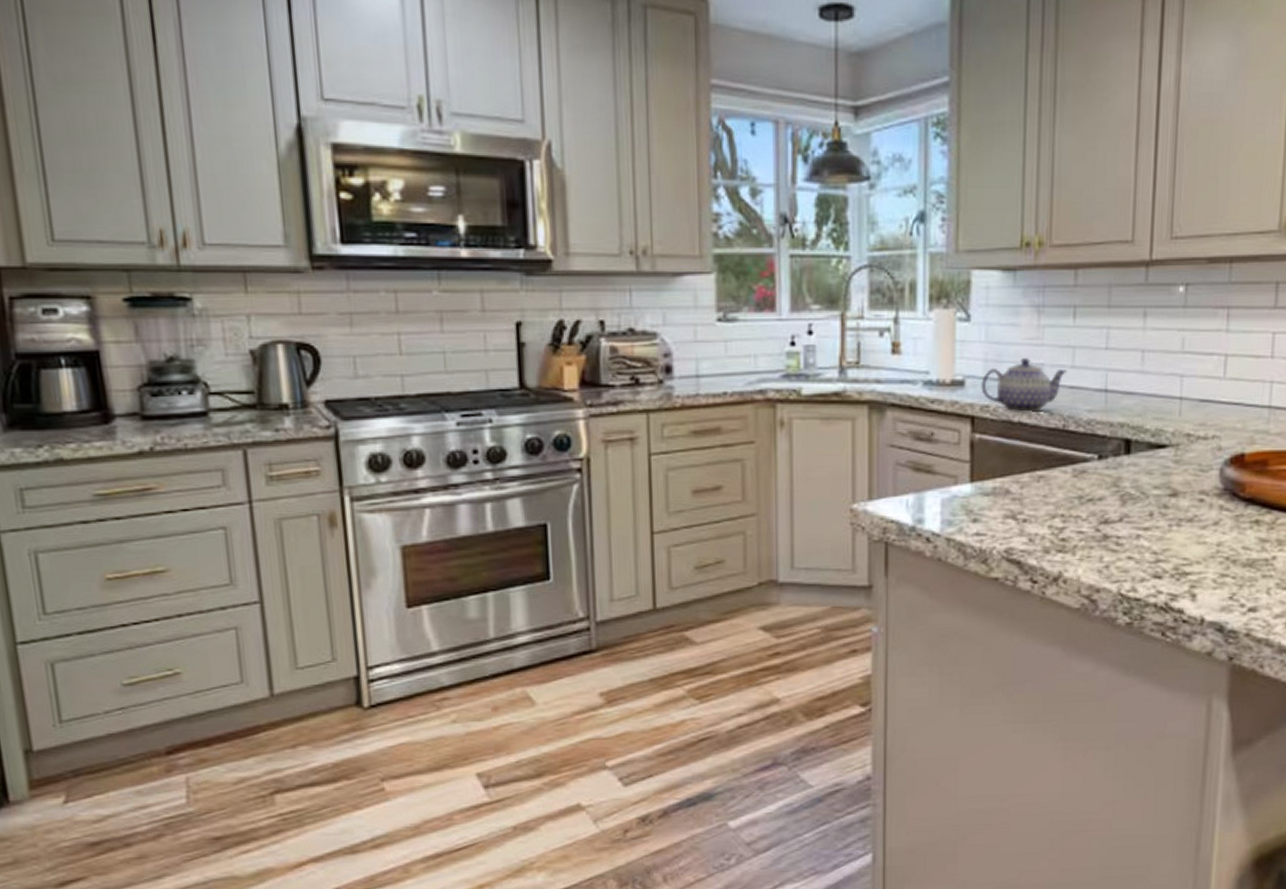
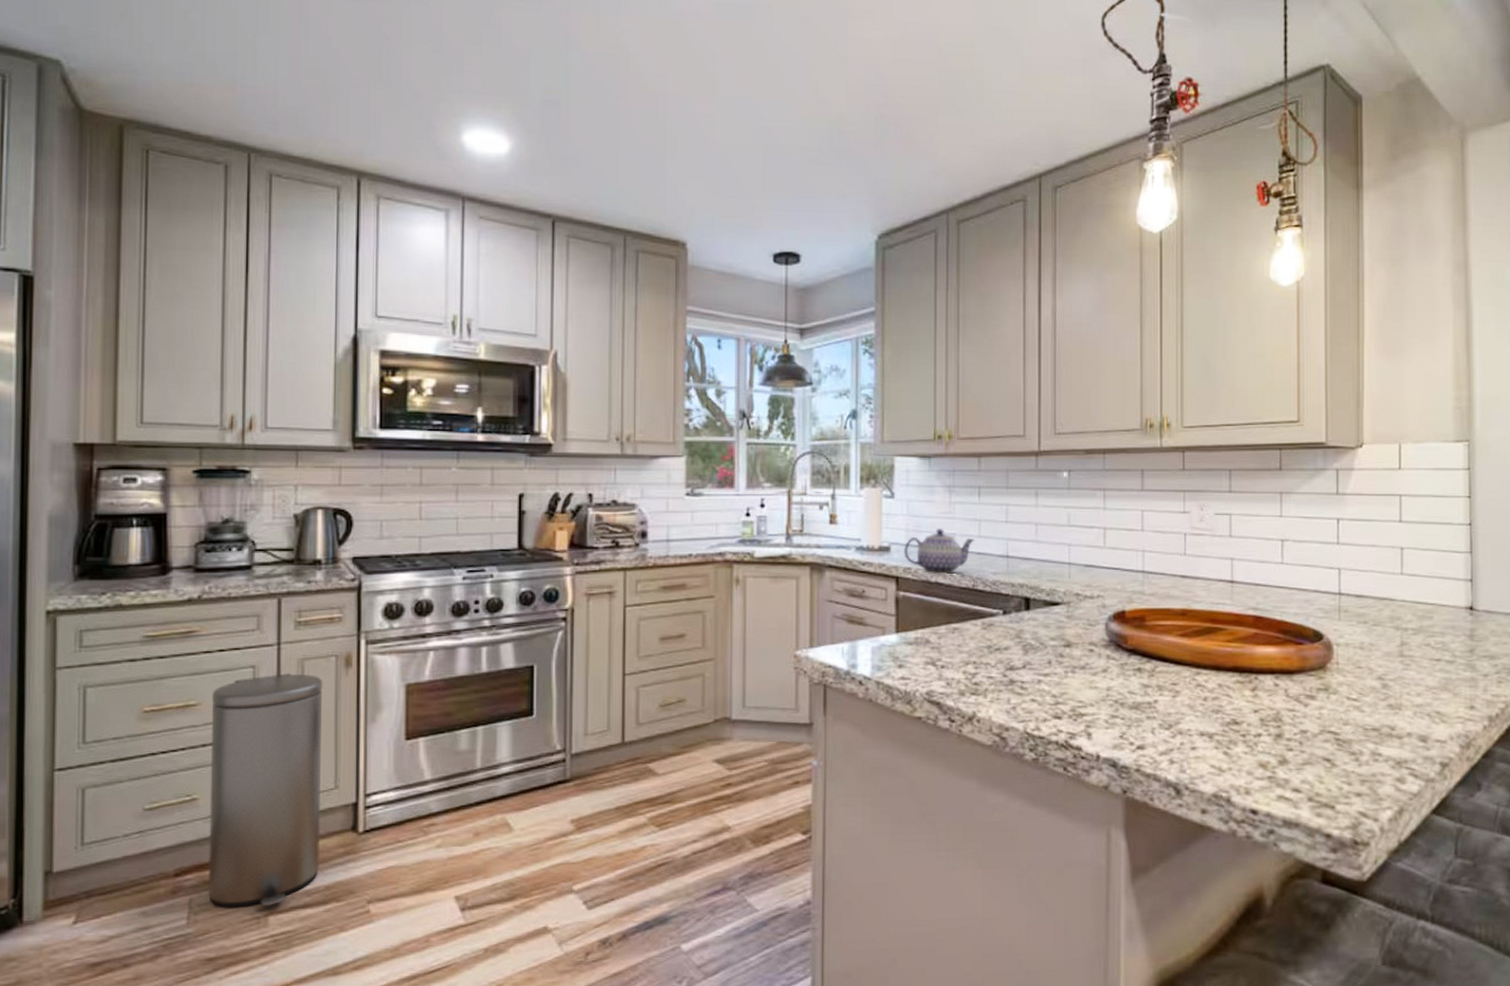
pedal bin: none [180,535,324,787] -> present [208,673,323,908]

